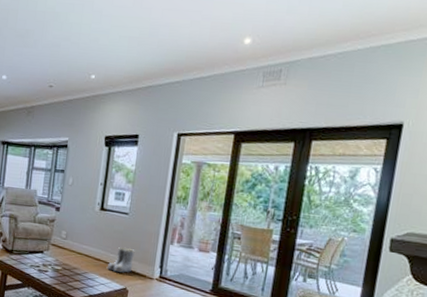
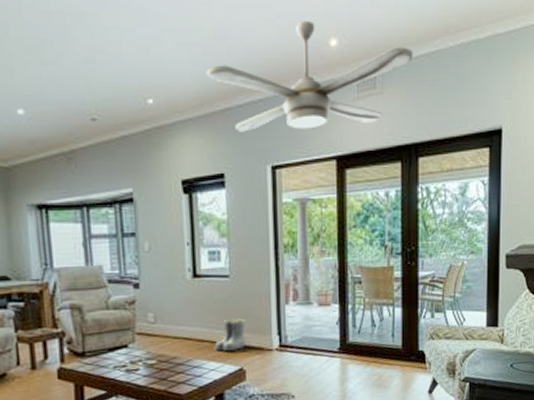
ceiling fan: none [138,23,321,108] -> present [206,21,414,132]

